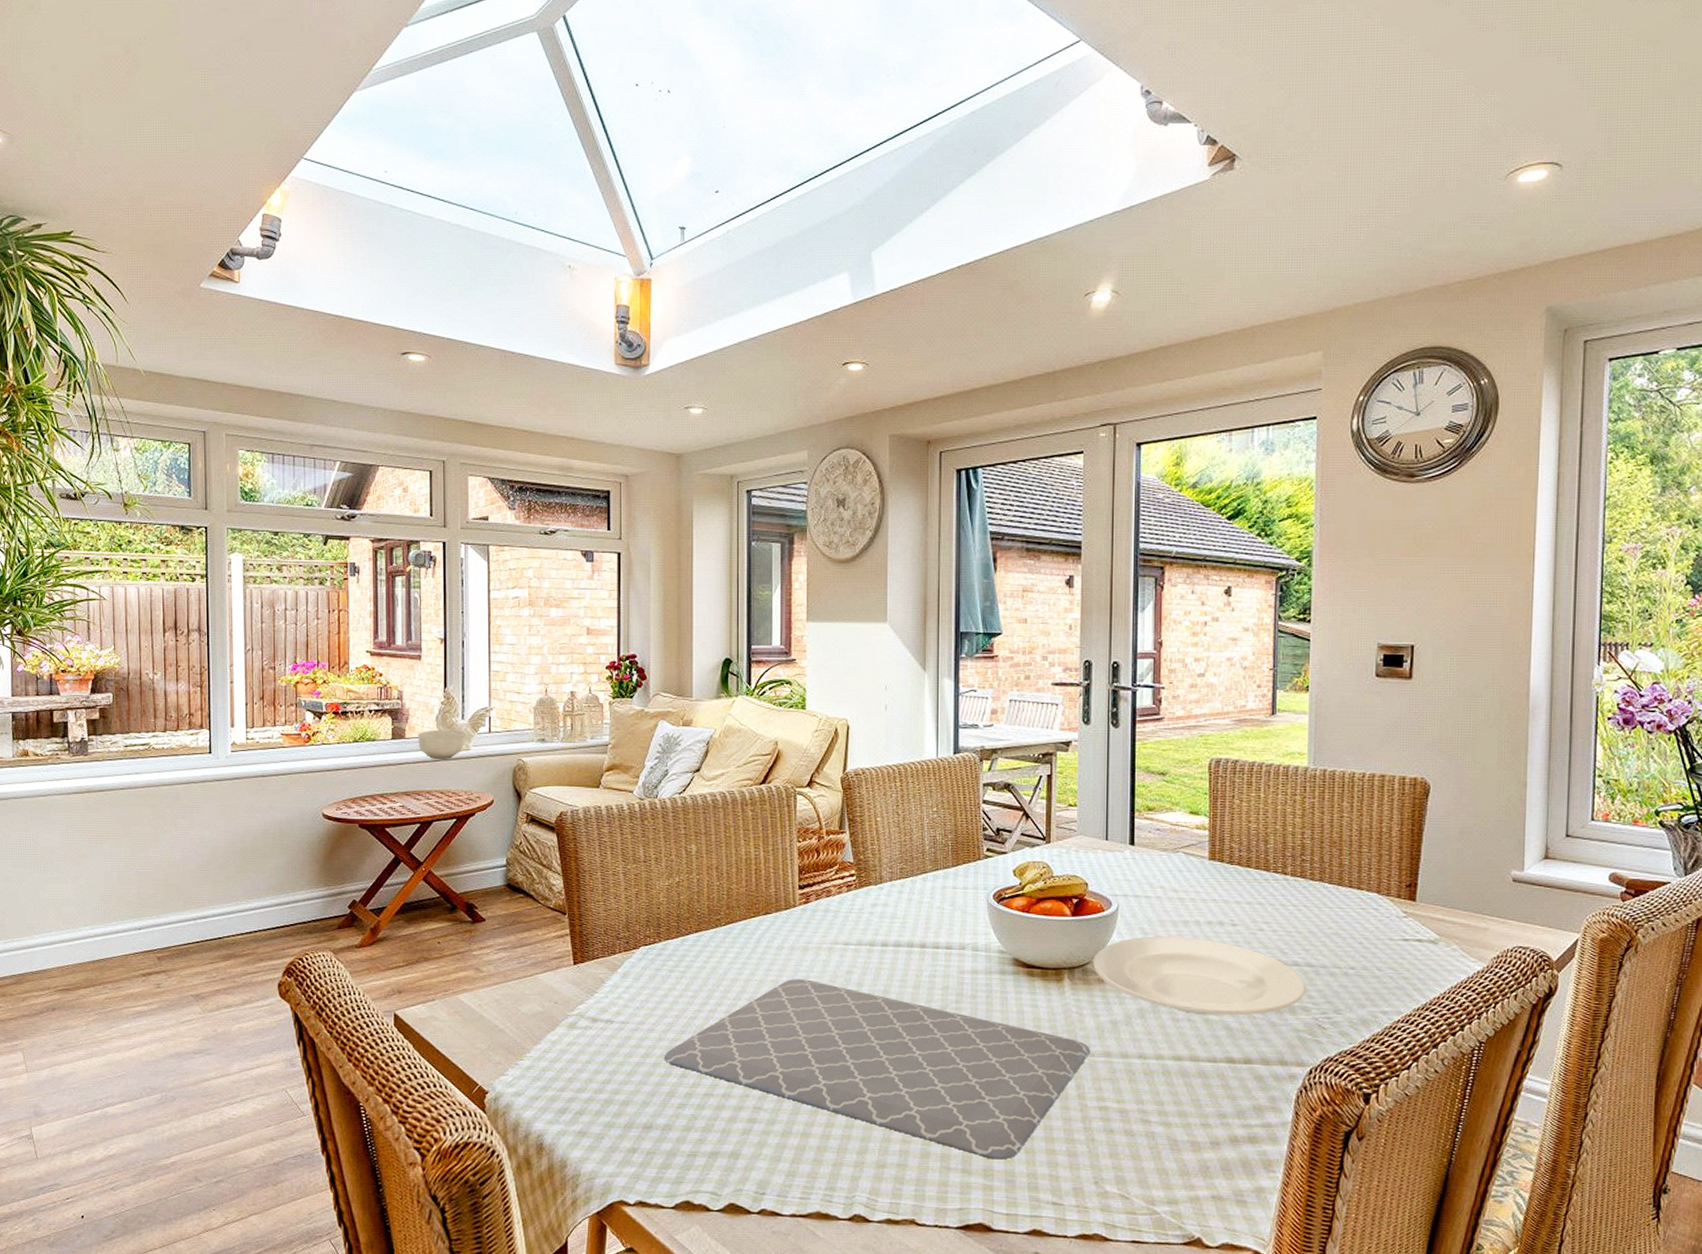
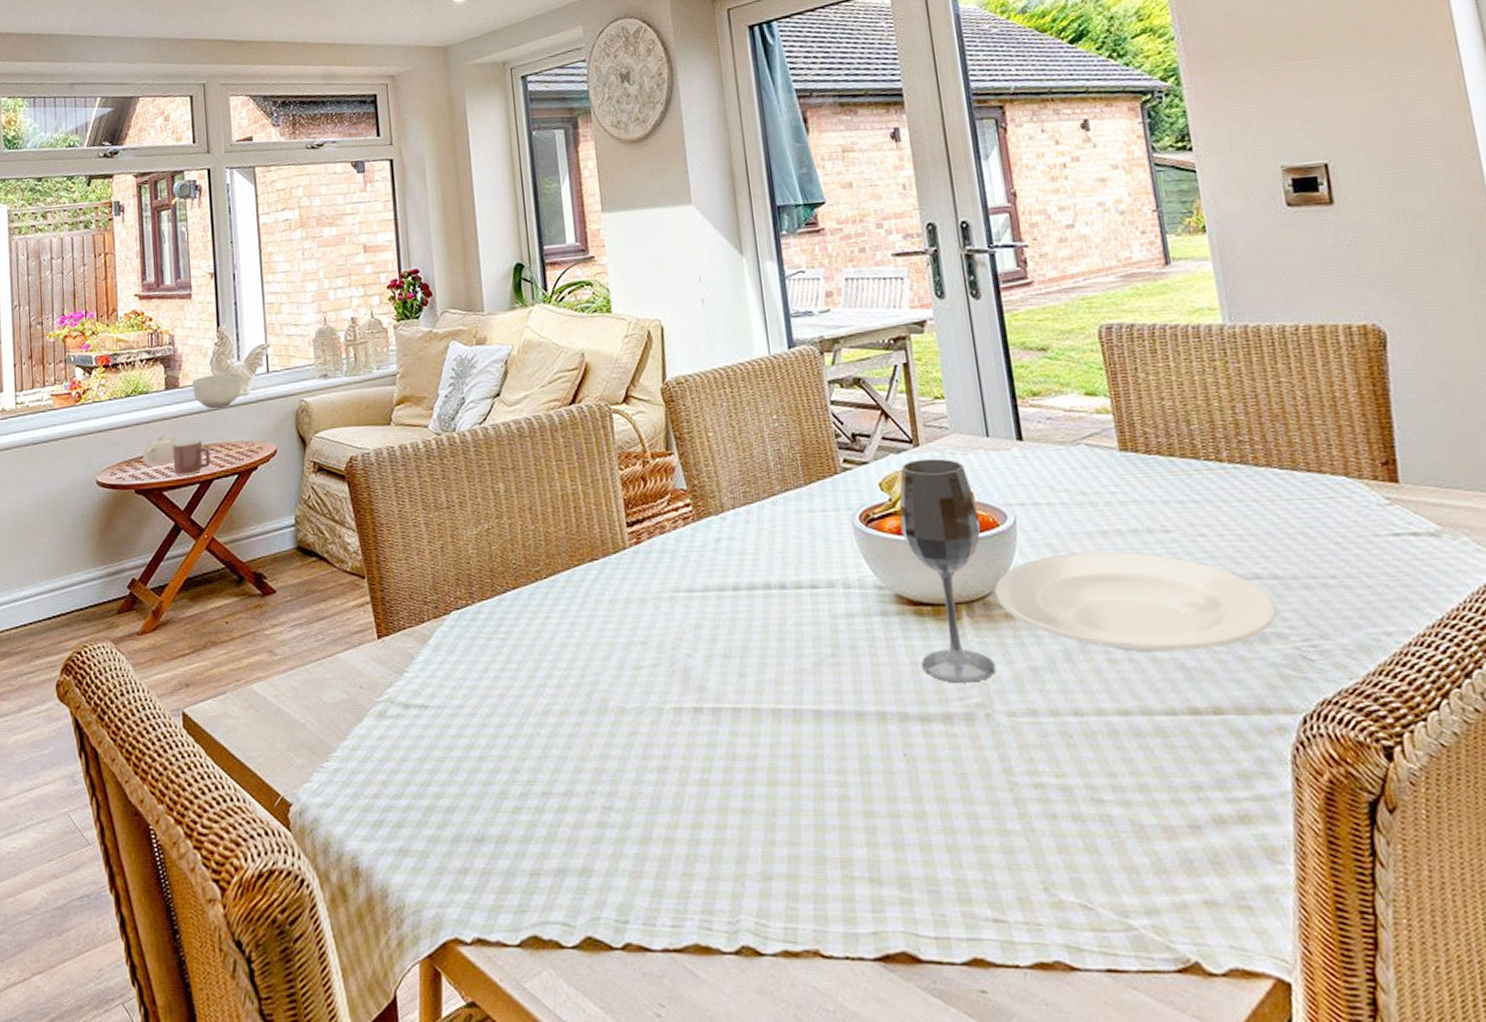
teapot: none [368,779,400,805] -> present [143,435,176,467]
mug: none [396,785,431,816] -> present [172,439,211,476]
placemat: present [665,979,1091,1160] -> none [491,638,1011,863]
wine glass: none [1026,854,1090,1029] -> present [899,458,996,683]

